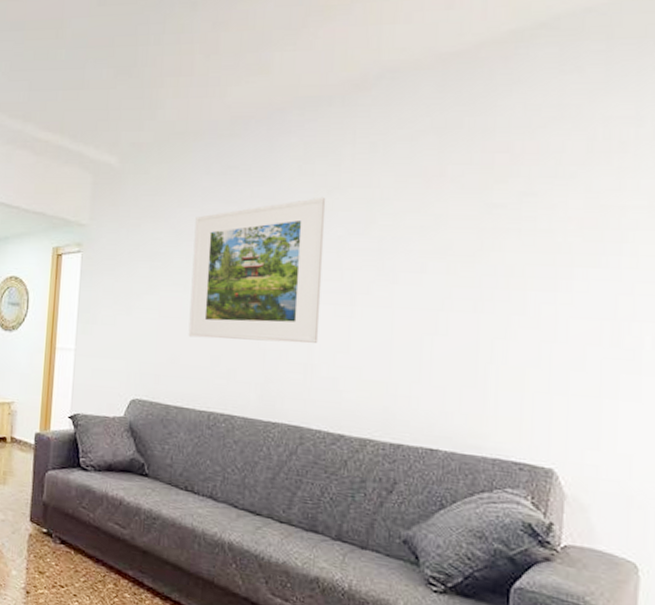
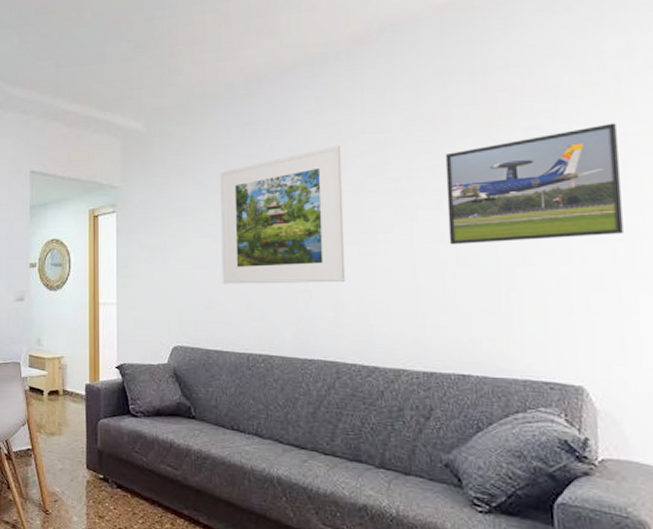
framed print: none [430,195,616,314] -> present [445,123,623,245]

